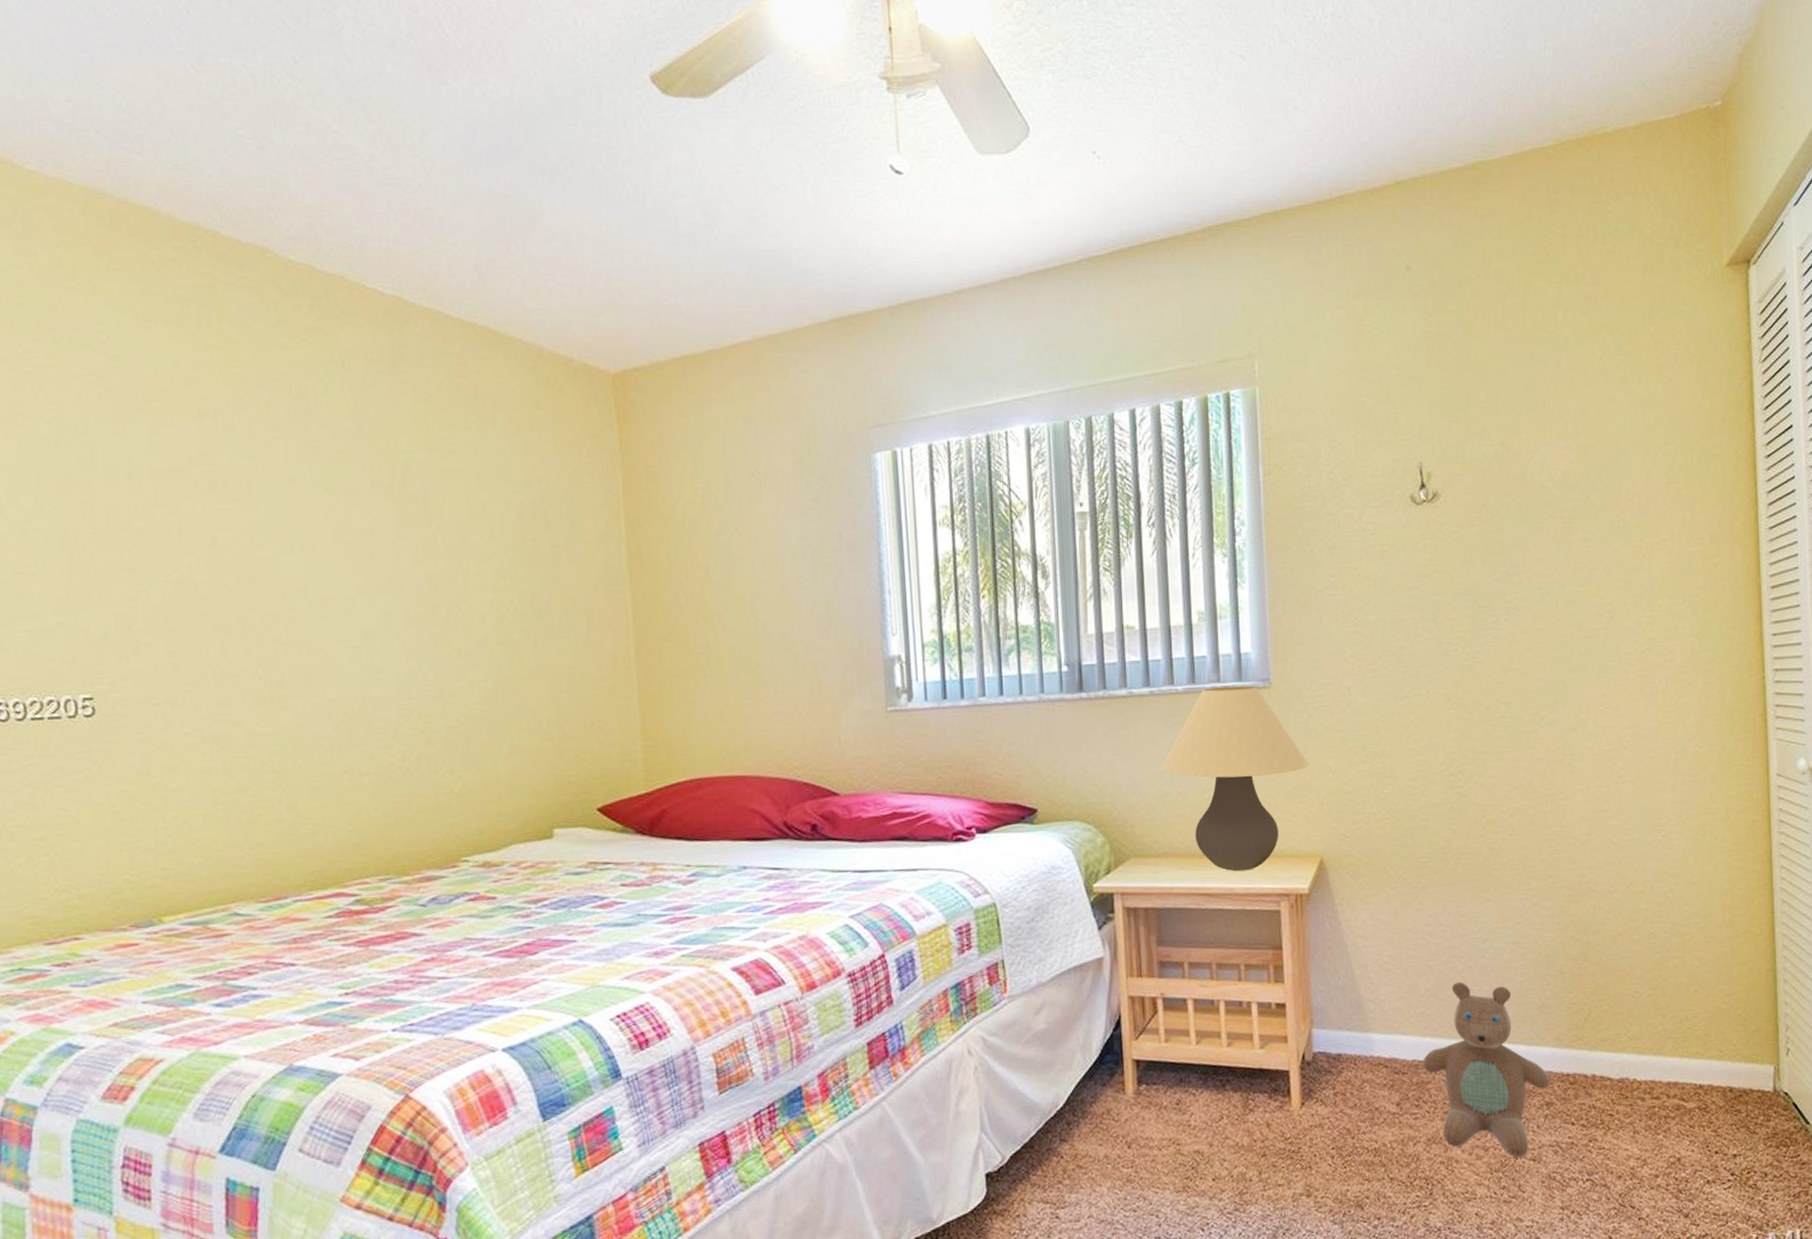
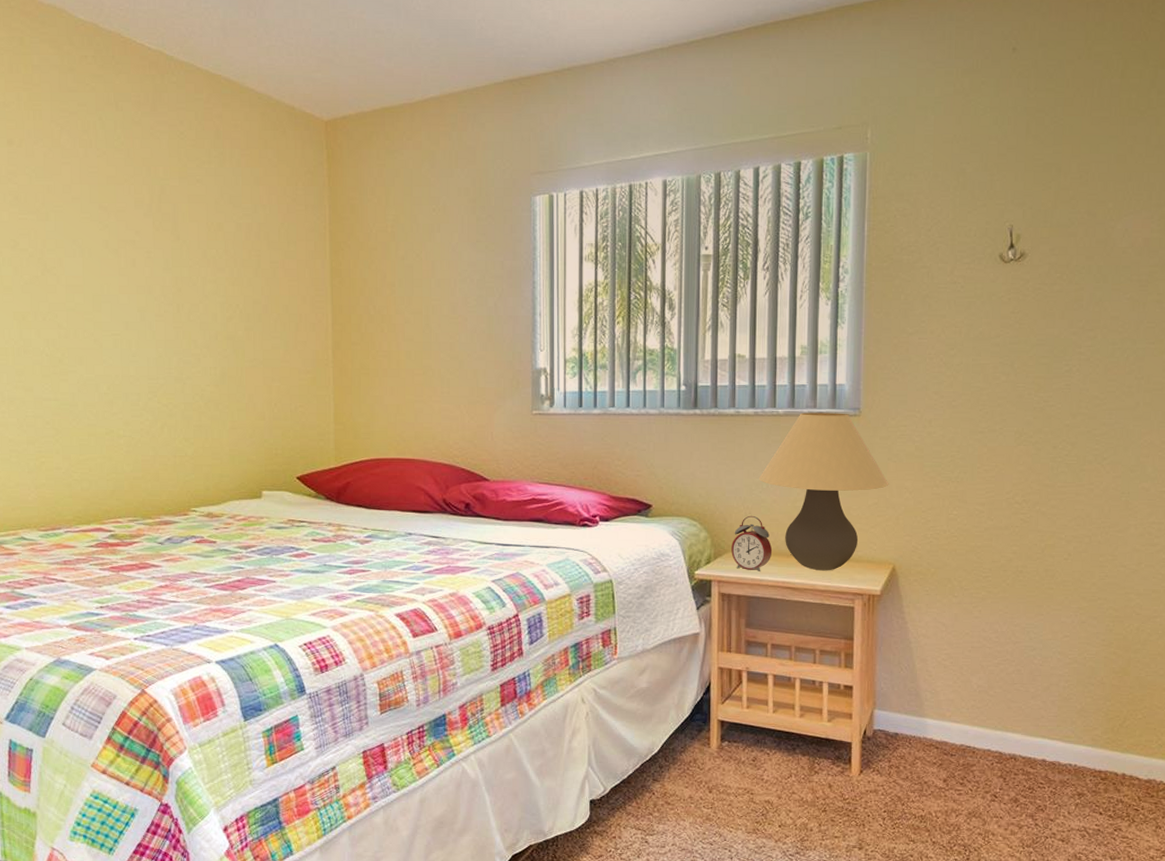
alarm clock: none [1134,812,1182,878] -> present [731,515,773,571]
teddy bear: present [1422,981,1550,1158] -> none [969,682,1084,838]

